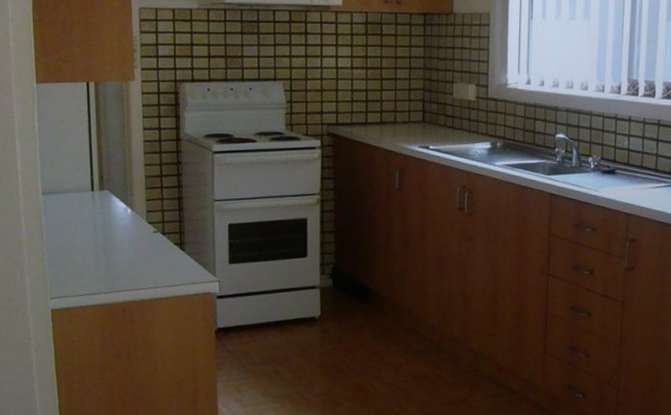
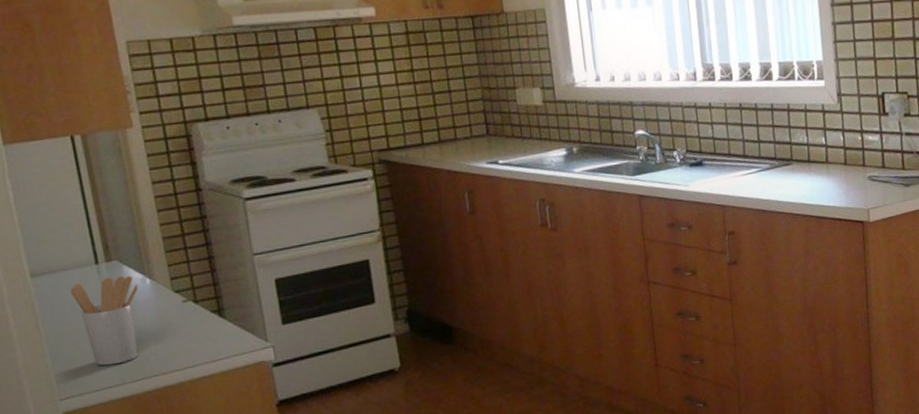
utensil holder: none [70,203,121,276] -> present [71,276,139,366]

